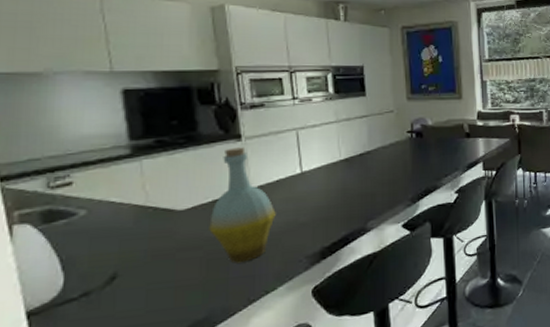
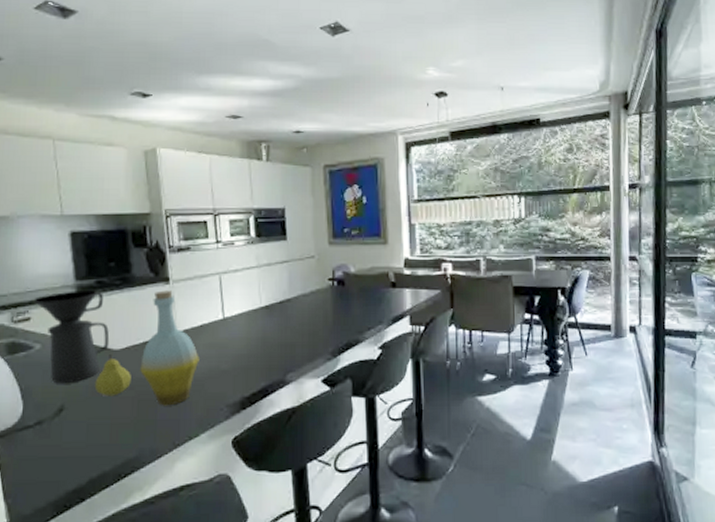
coffee maker: none [76,150,173,251] -> present [33,291,110,384]
fruit: none [155,215,199,259] -> present [94,354,131,397]

